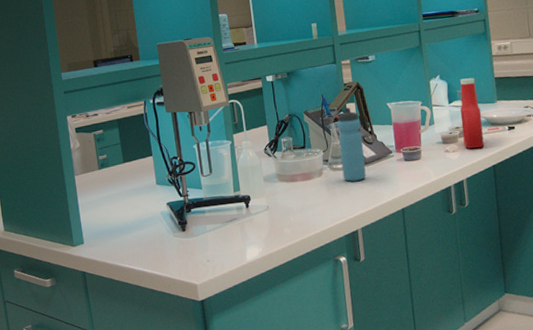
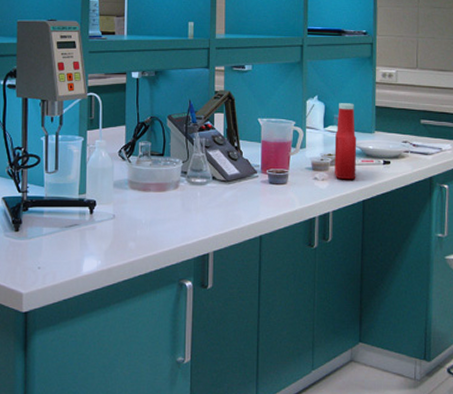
water bottle: present [337,107,366,182] -> none [200,117,227,199]

